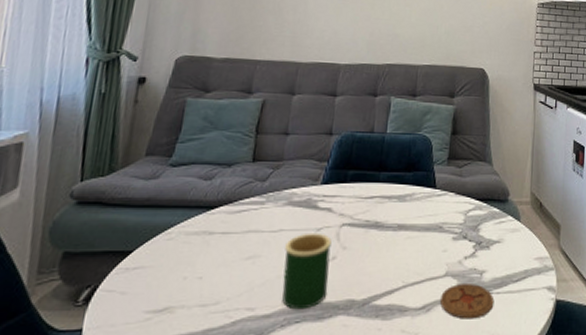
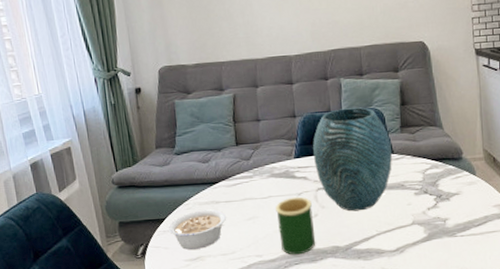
legume: none [132,242,219,296] -> present [168,209,227,250]
vase: none [344,131,436,256] -> present [312,107,393,212]
coaster: present [440,284,494,319] -> none [411,229,460,258]

